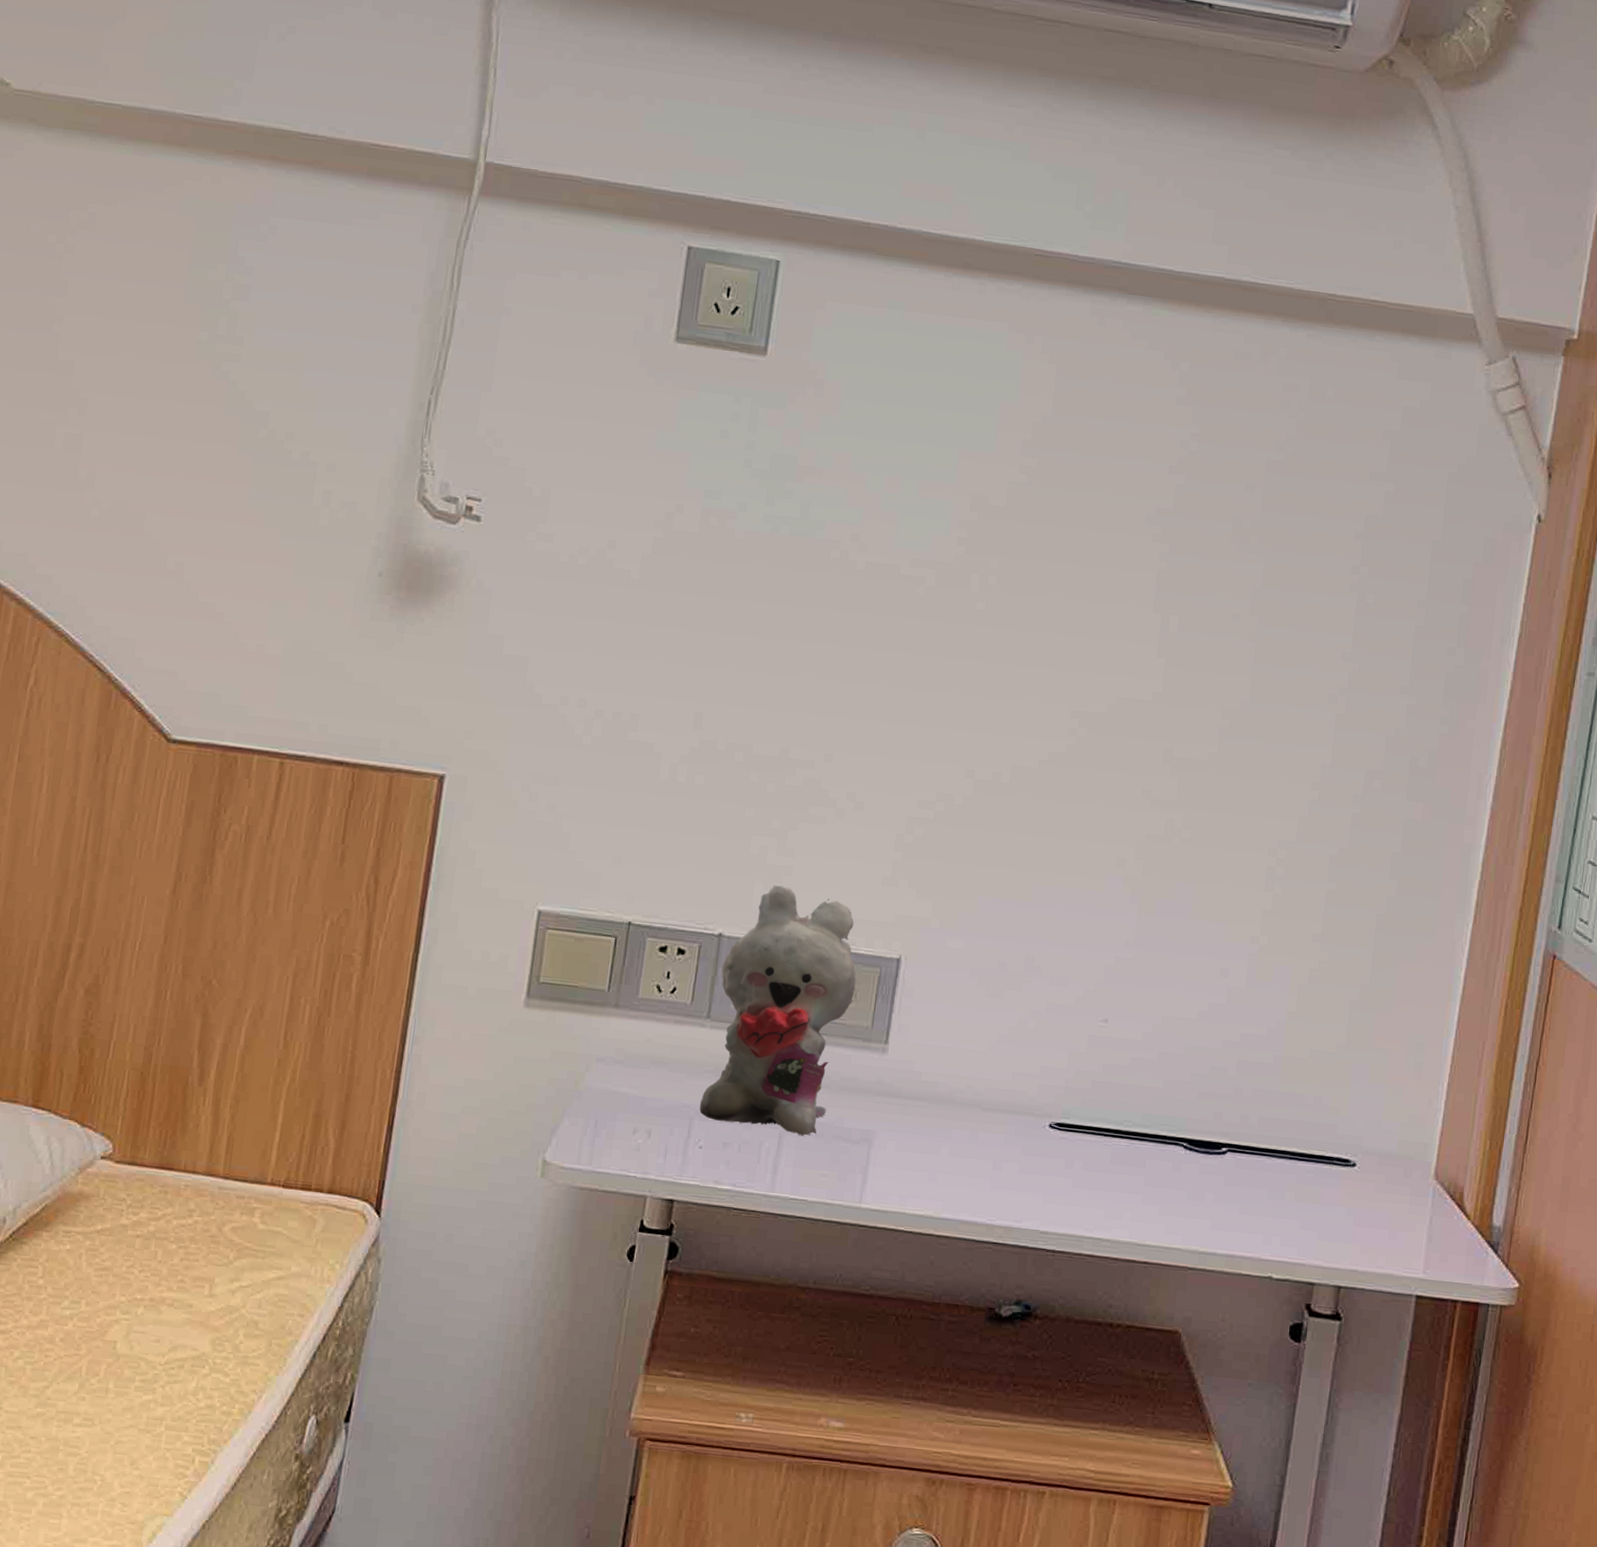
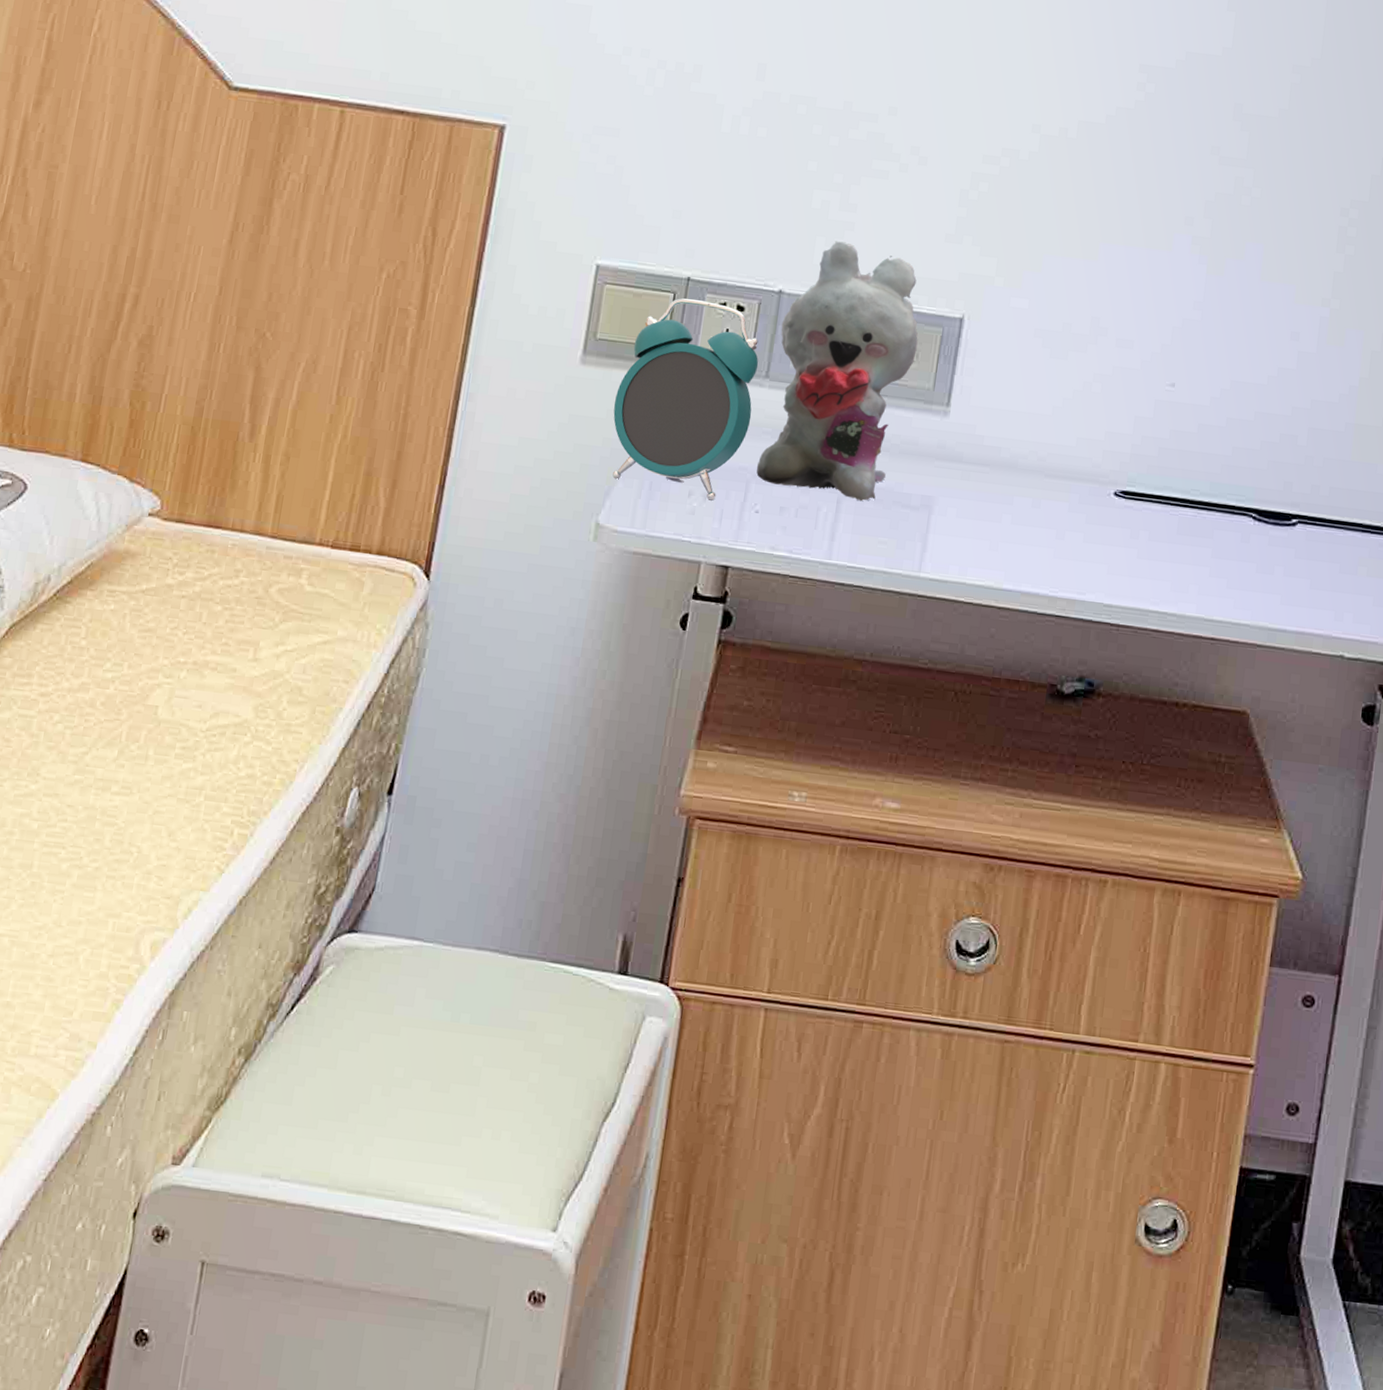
alarm clock: none [558,942,700,1137] -> present [612,298,759,501]

